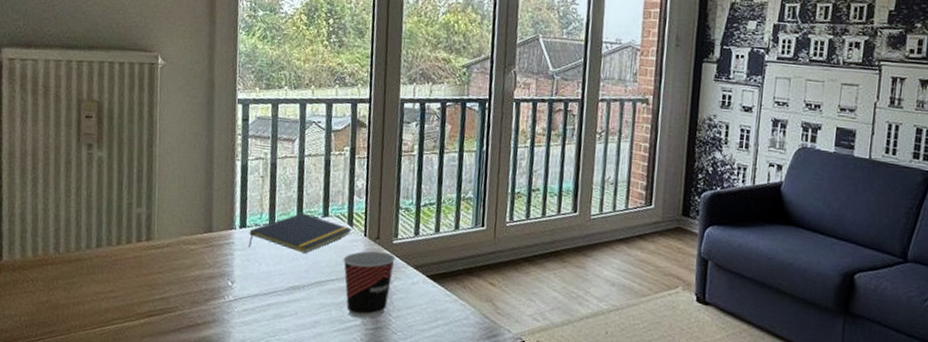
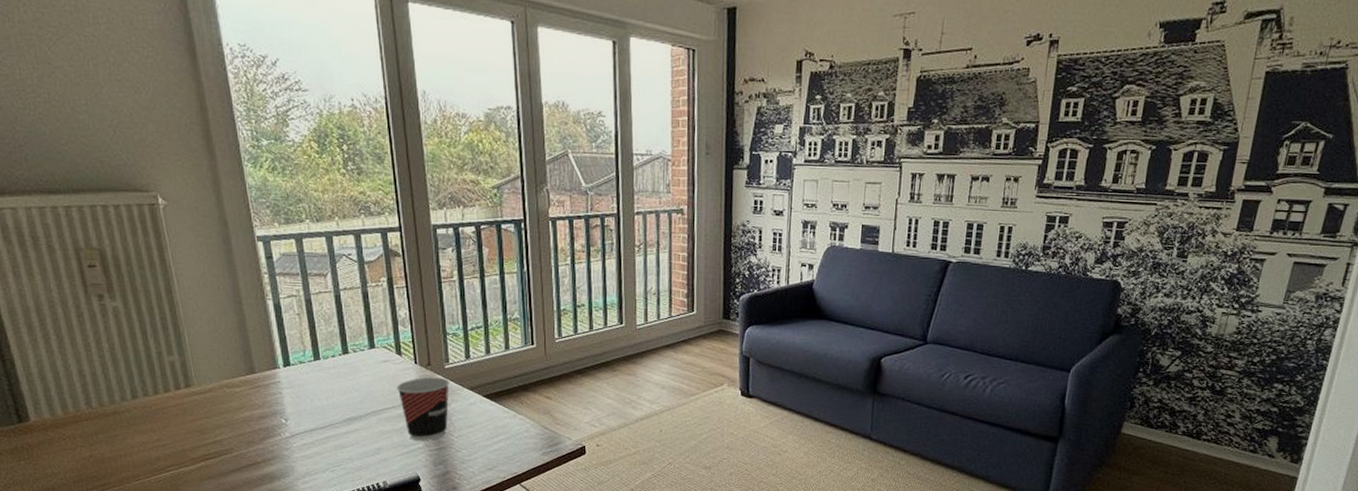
notepad: present [247,212,352,254] -> none [294,346,401,386]

